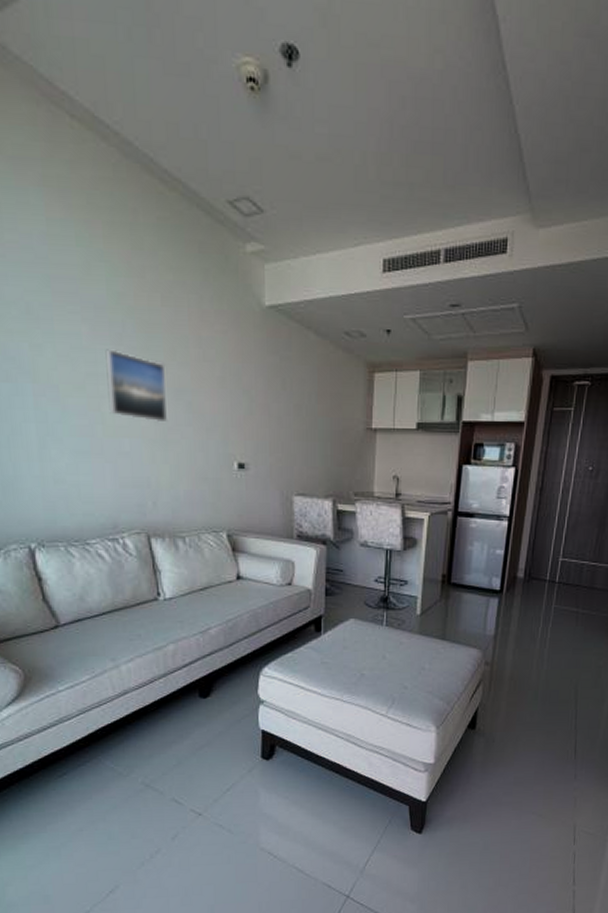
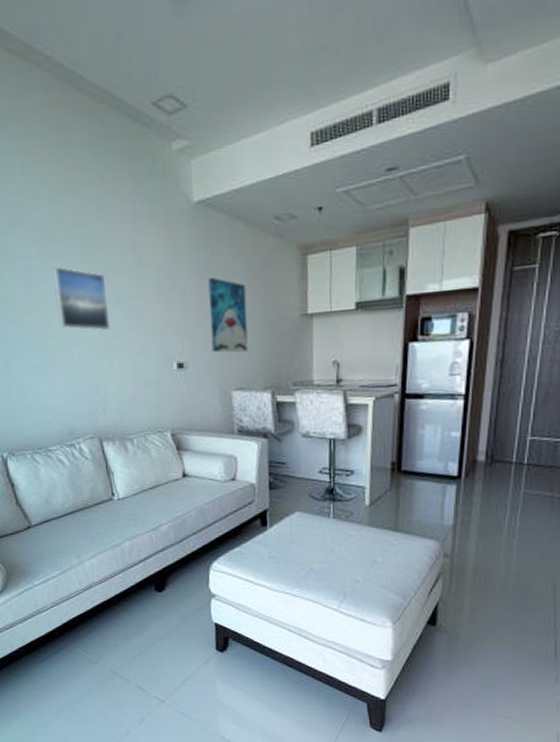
wall art: none [275,382,313,459] -> present [208,277,248,353]

